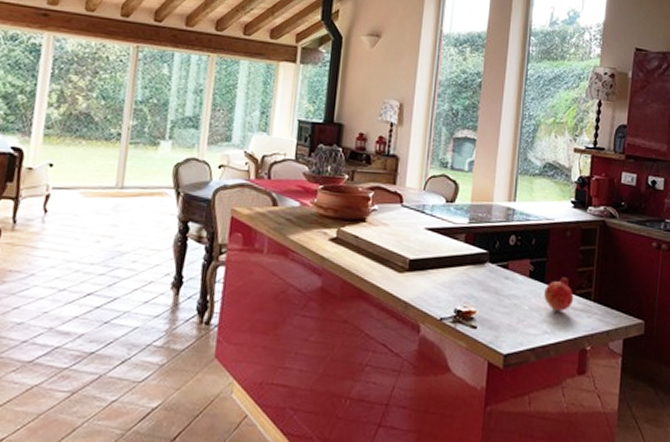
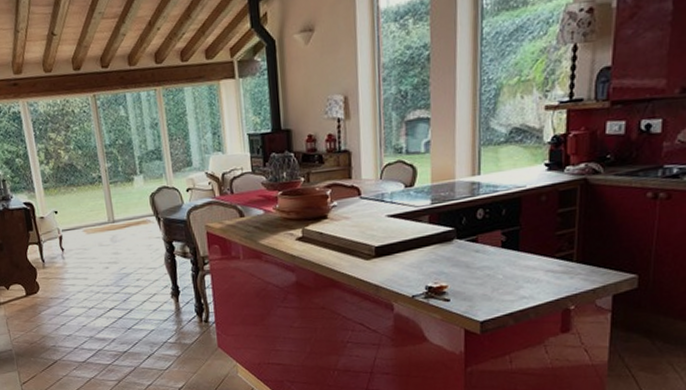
fruit: present [544,277,574,311] -> none [519,242,553,276]

